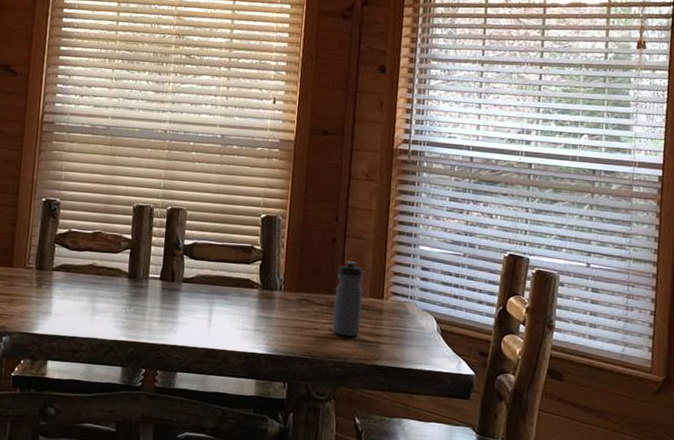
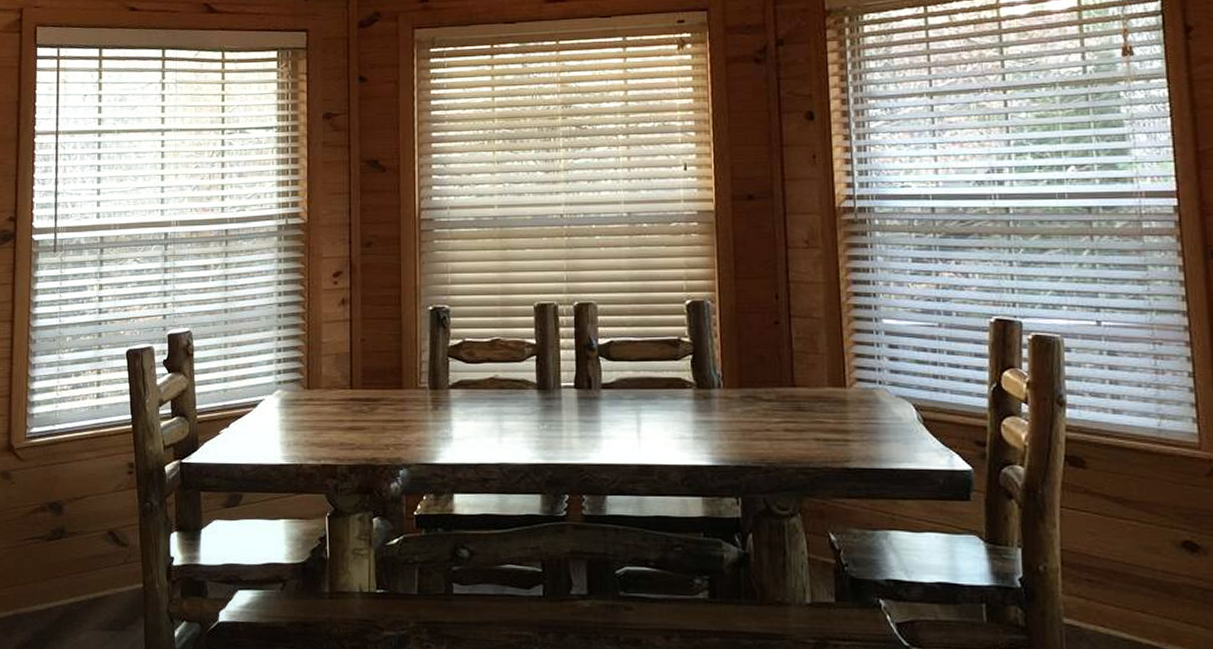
water bottle: present [332,261,363,337] -> none [785,346,821,436]

